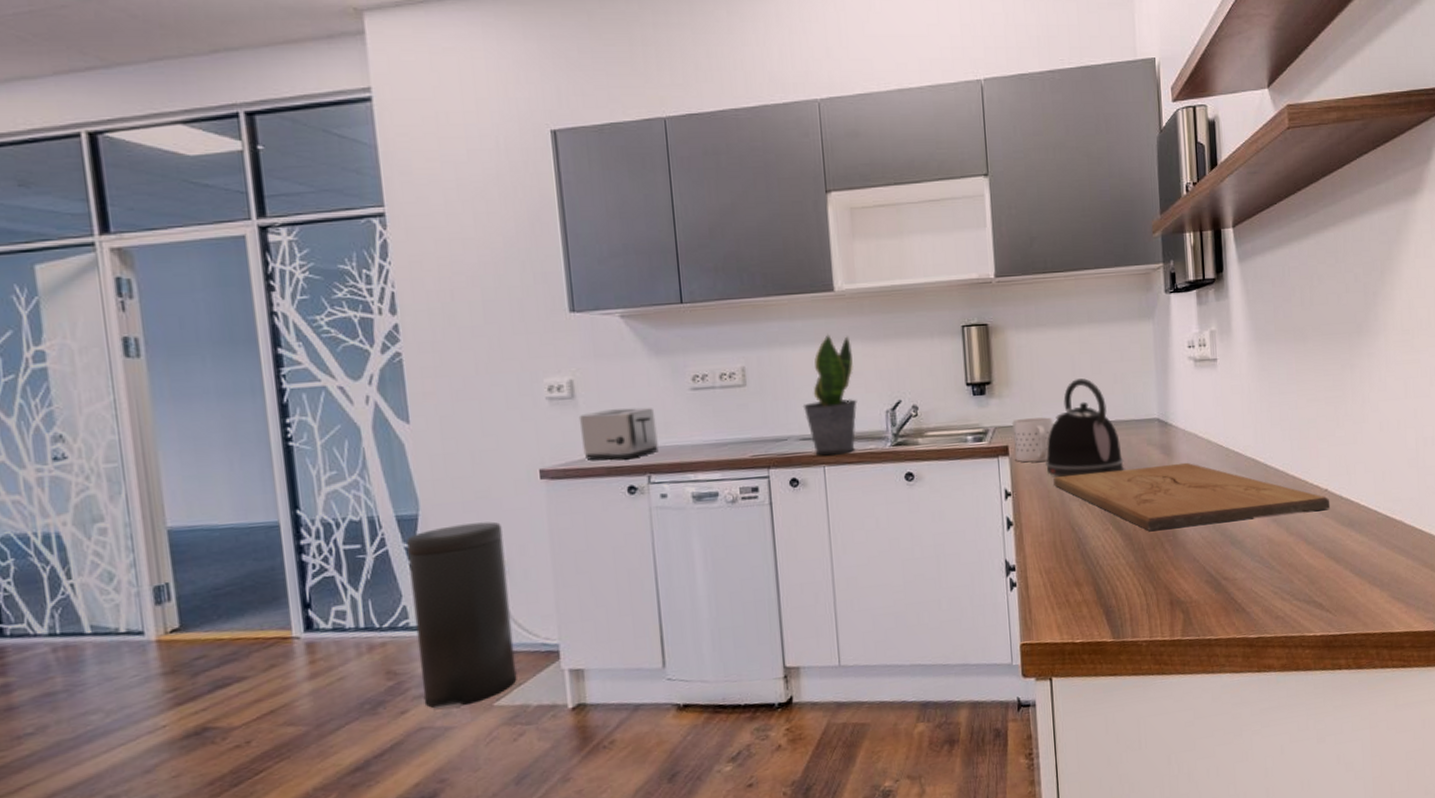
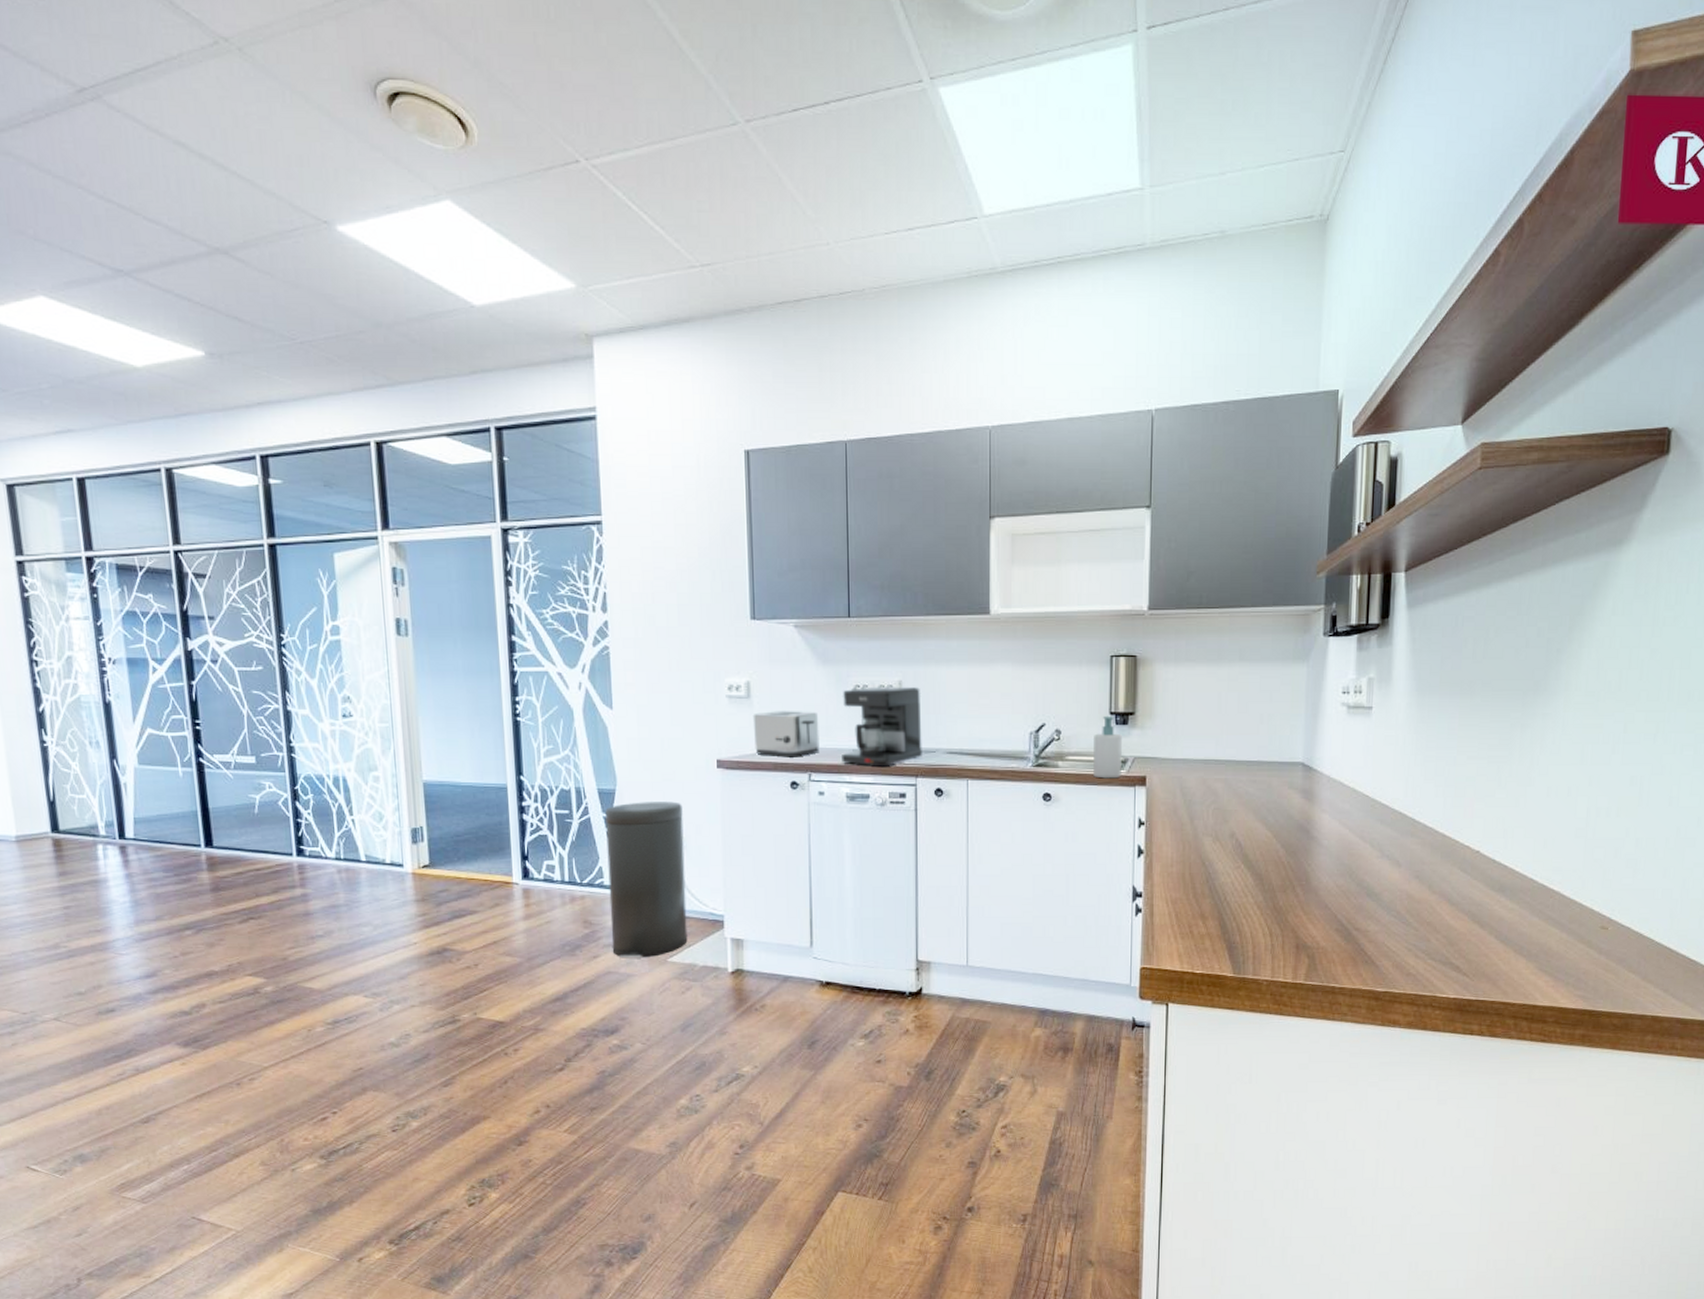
coffee maker: none [679,372,773,461] -> present [842,686,922,767]
potted plant: present [802,333,857,456] -> none [952,654,1003,770]
soap bottle: none [952,387,983,452] -> present [1093,715,1122,779]
mug: present [1012,417,1054,463] -> none [1152,750,1194,794]
kettle: present [1046,378,1124,477] -> none [1182,716,1262,812]
cutting board: present [1053,462,1331,531] -> none [1188,809,1481,873]

